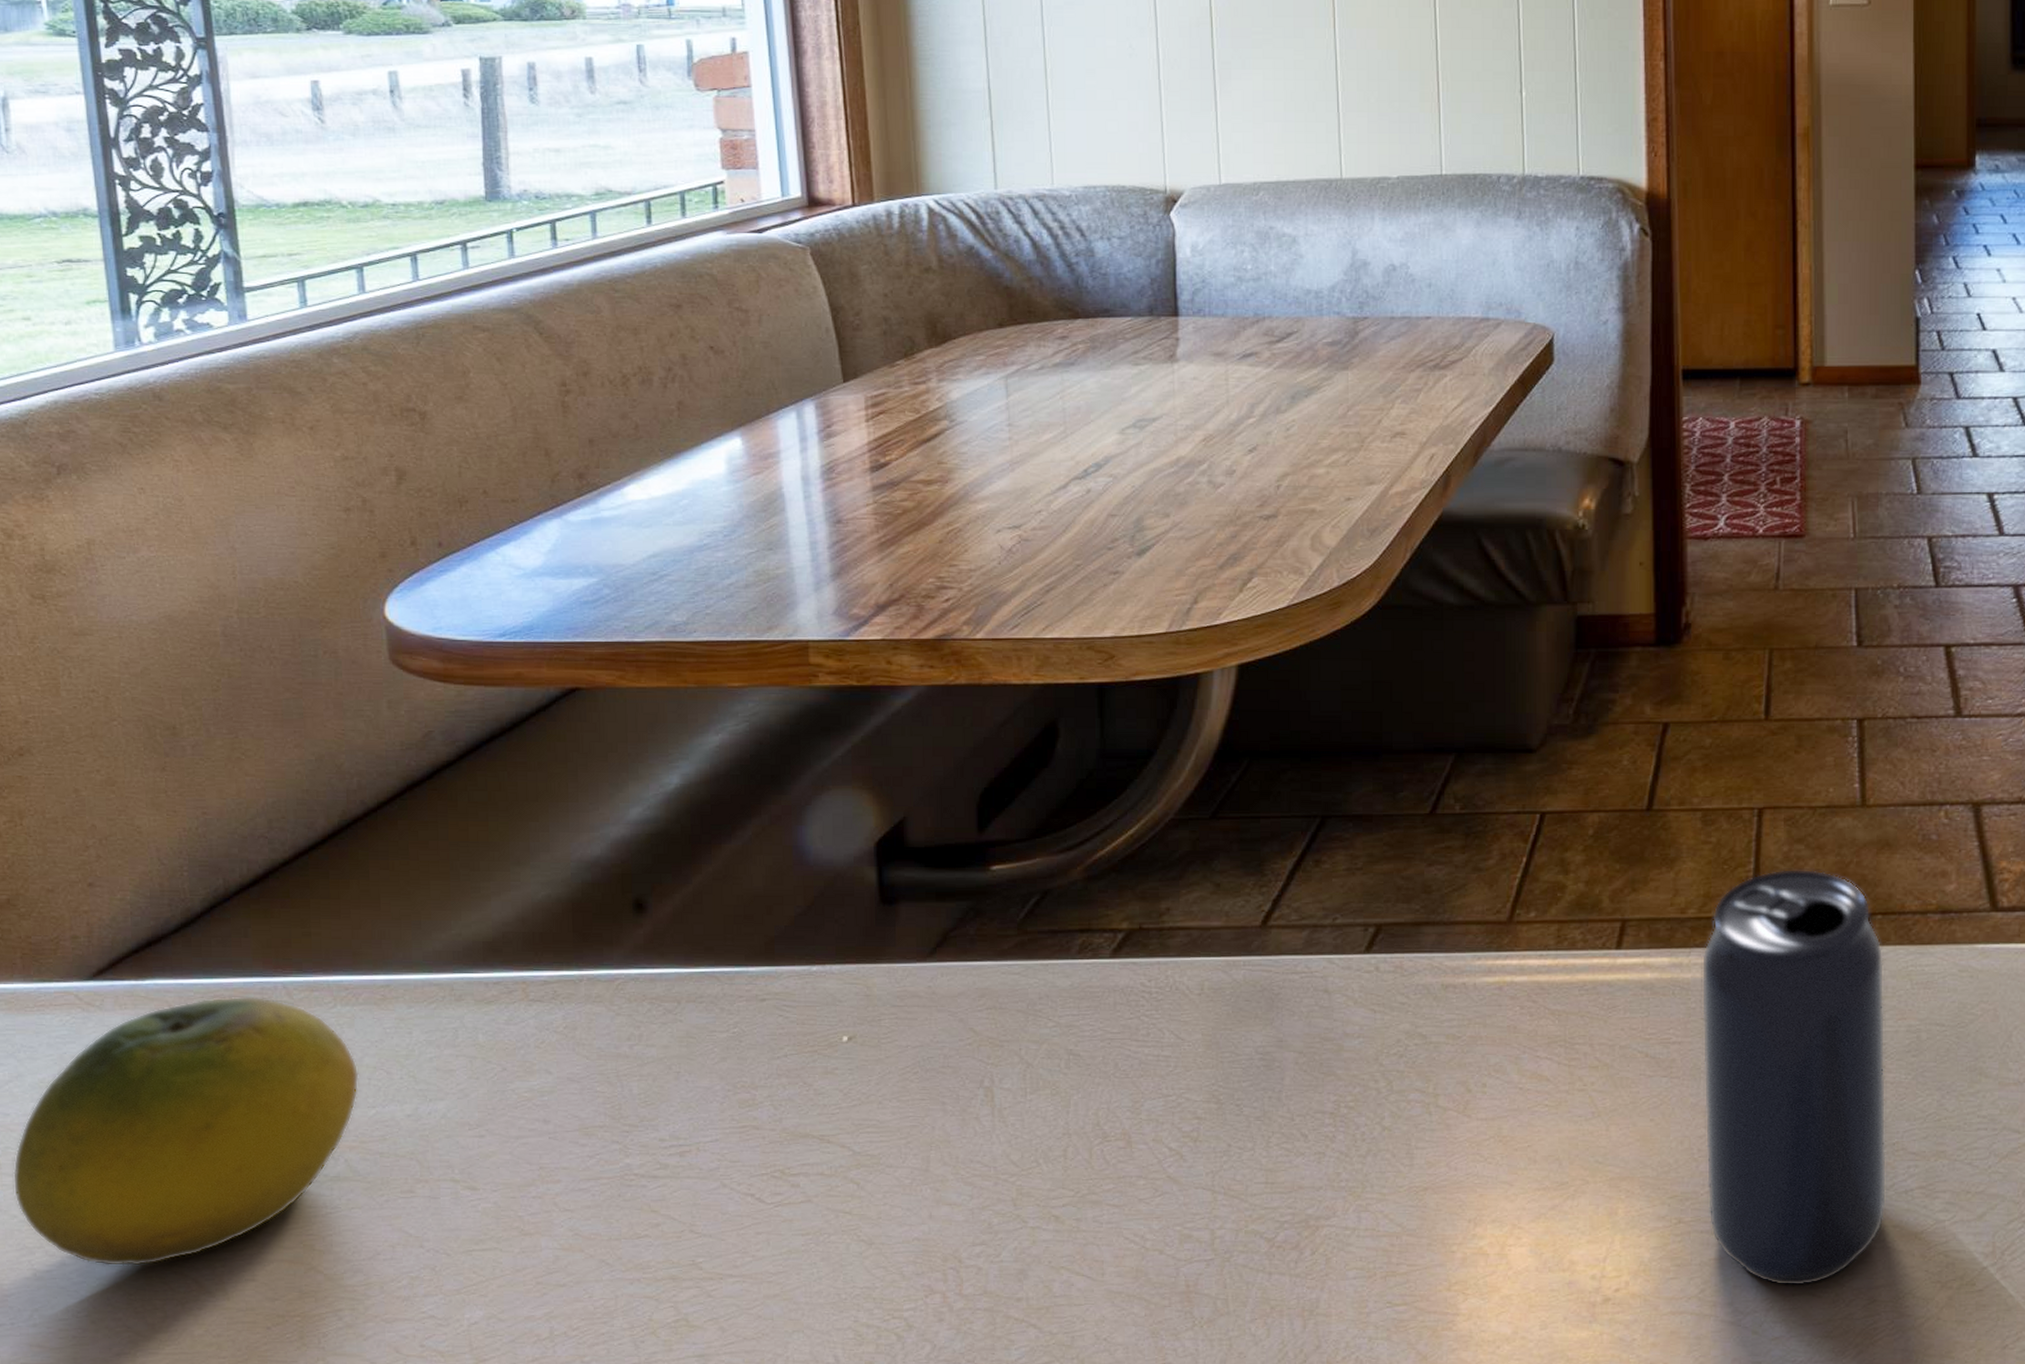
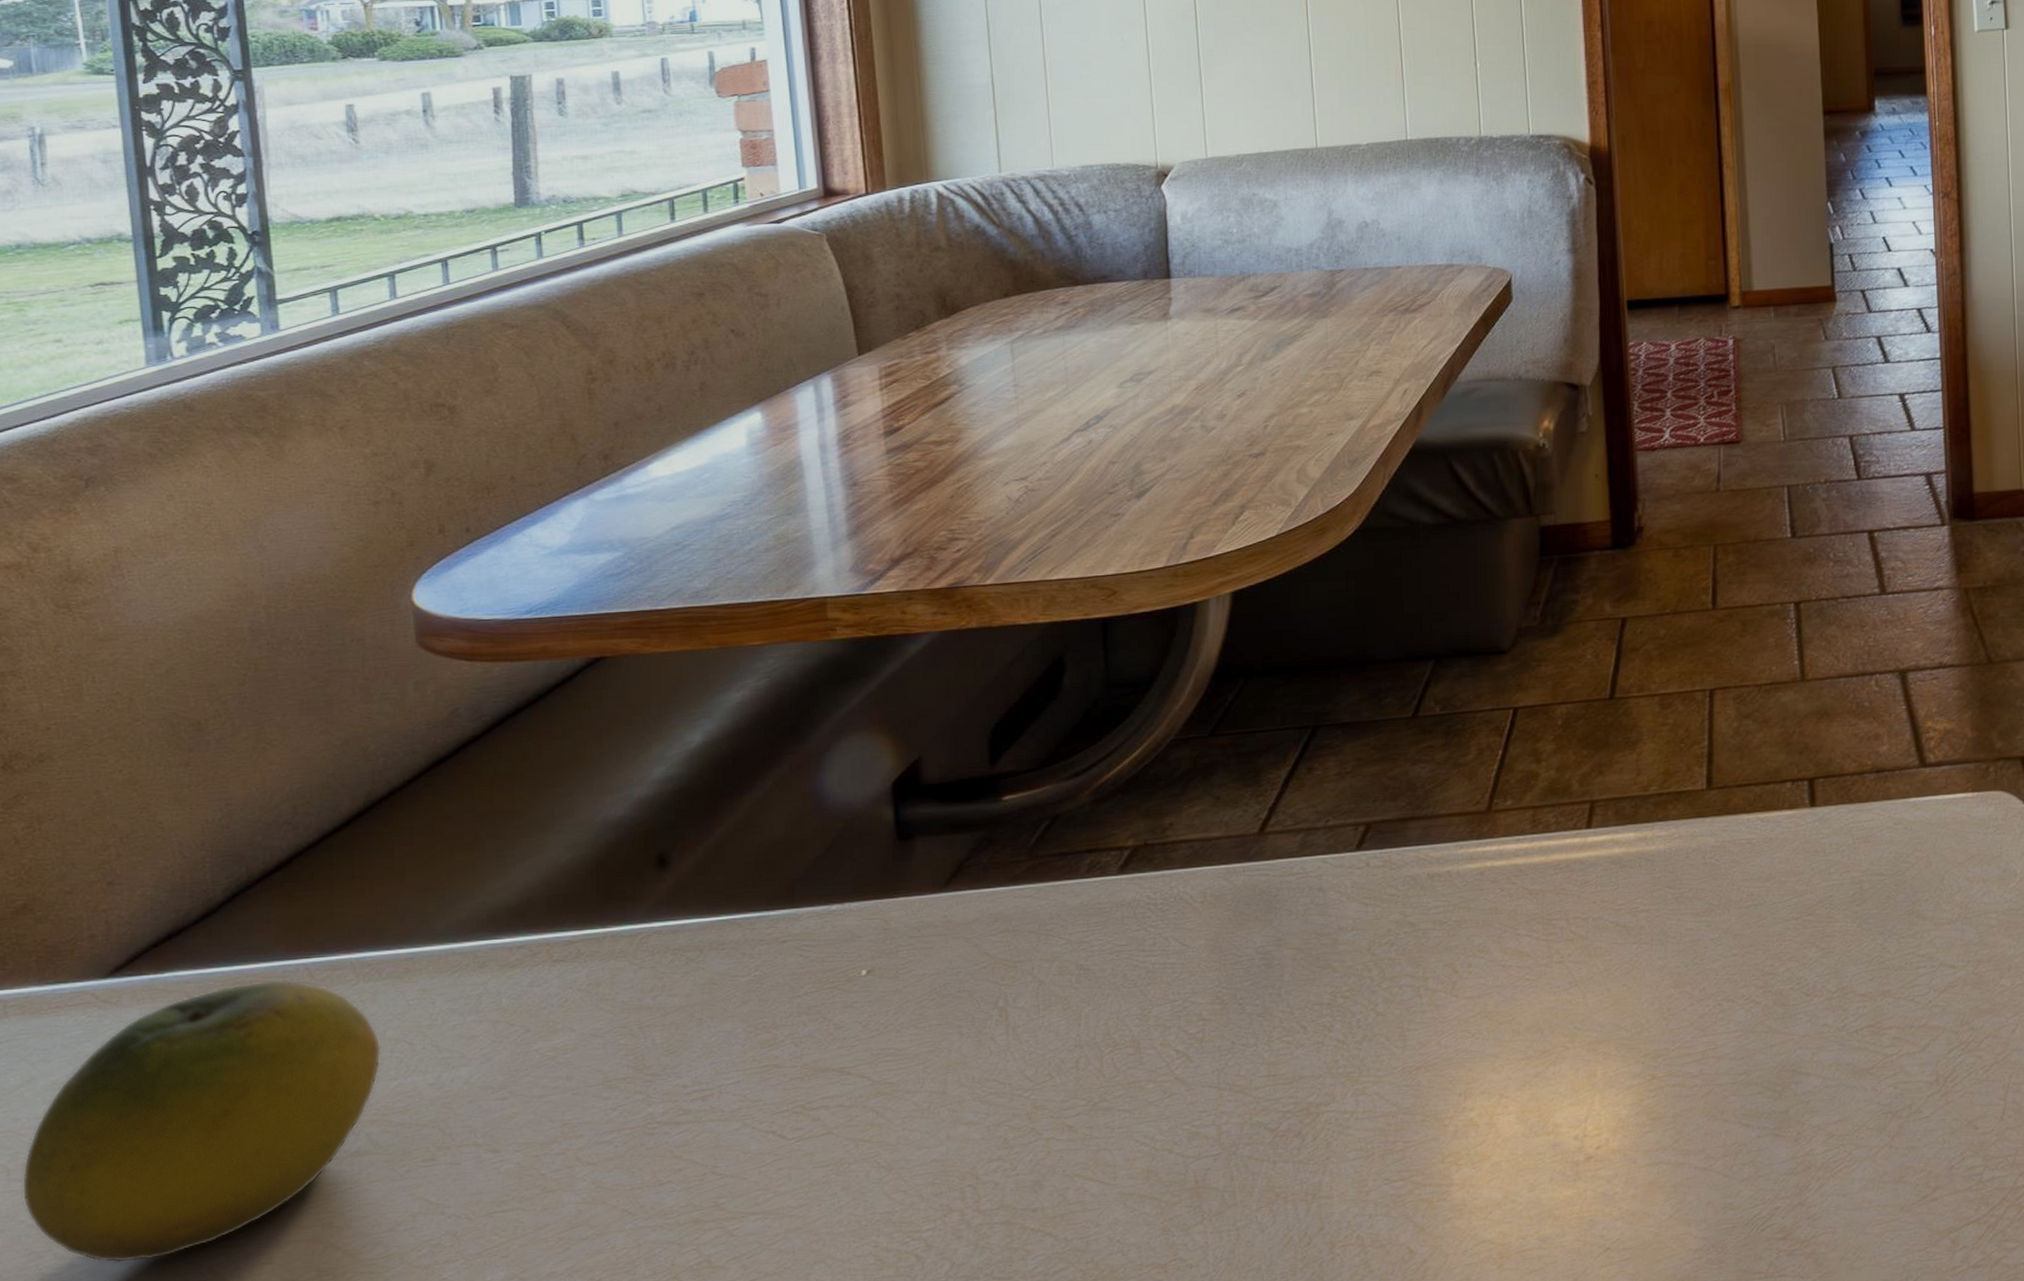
beverage can: present [1701,868,1887,1287] -> none [1664,741,1840,1130]

